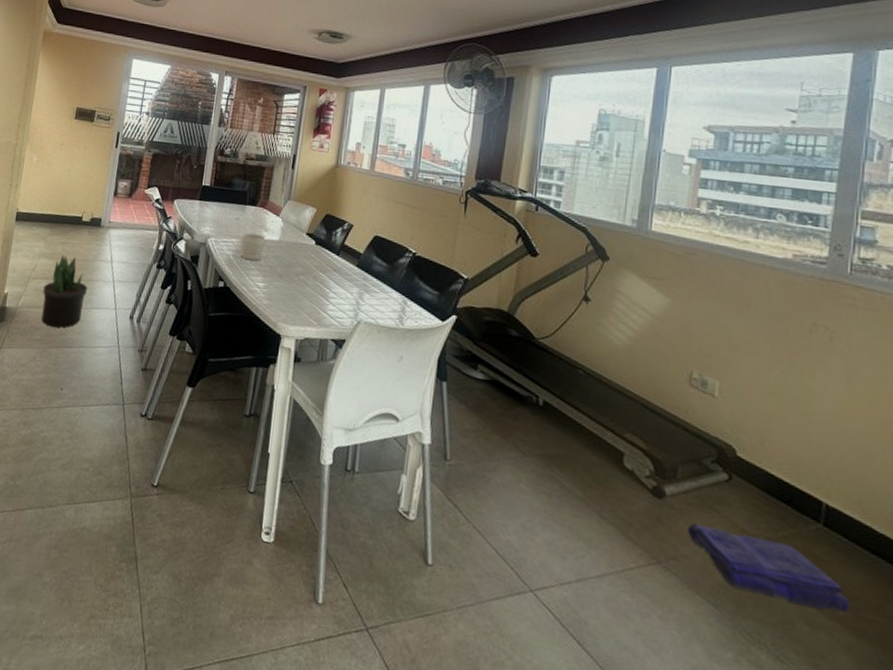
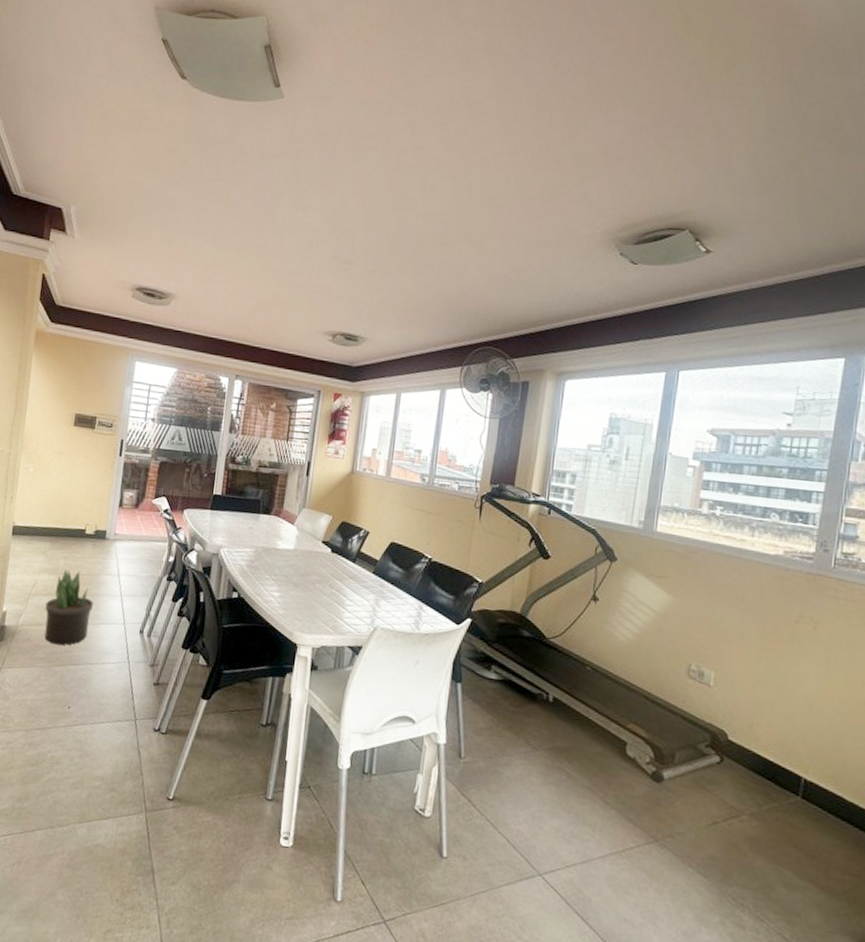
mug: present [240,233,271,261] -> none [254,542,286,571]
towel: present [688,523,850,614] -> none [683,803,822,875]

